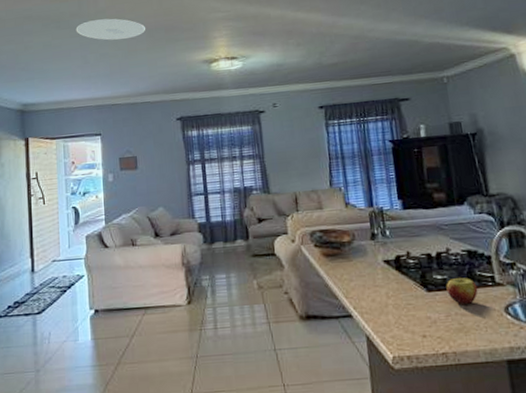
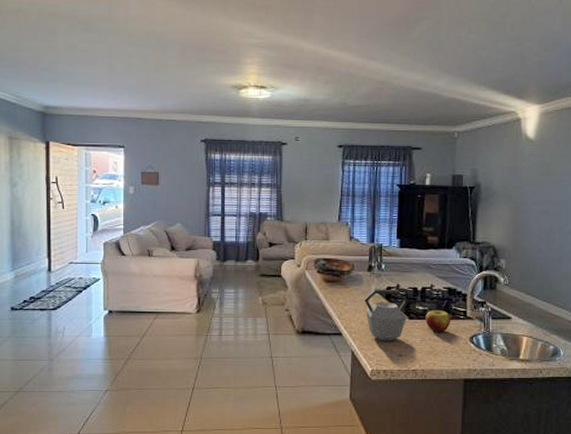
ceiling light: present [75,18,145,41] -> none [104,28,177,52]
kettle: none [371,258,425,321] -> present [364,290,409,341]

